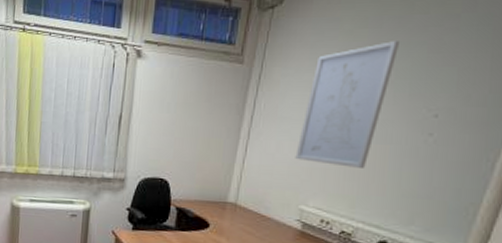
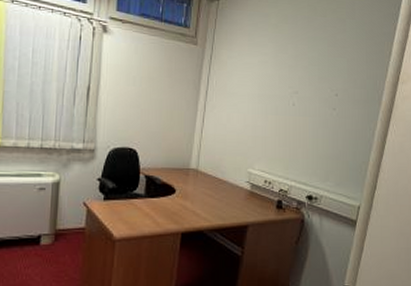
wall art: present [295,41,399,168] -> none [242,35,309,136]

